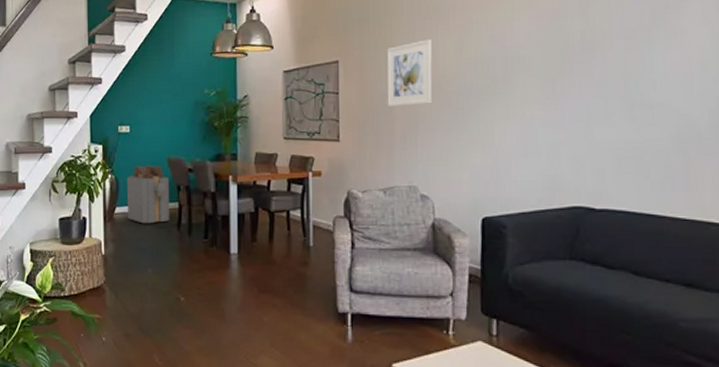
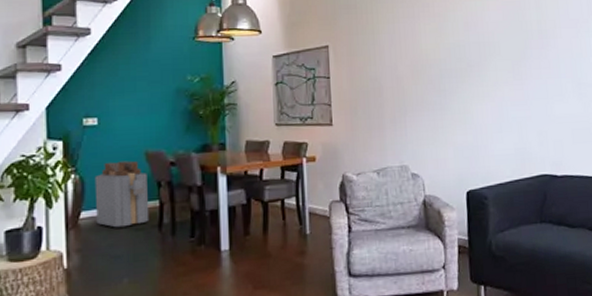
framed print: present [387,39,433,107] -> none [374,26,418,90]

